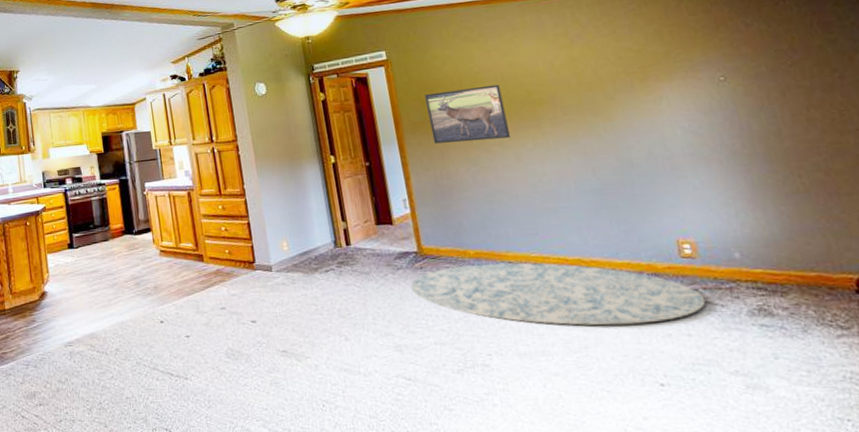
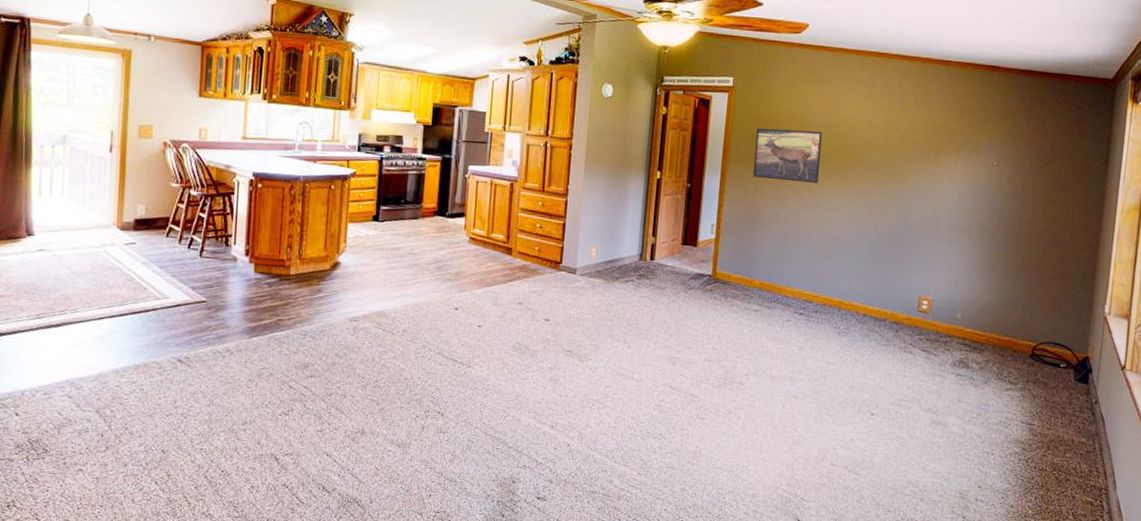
rug: present [410,263,706,326] -> none [697,293,925,363]

